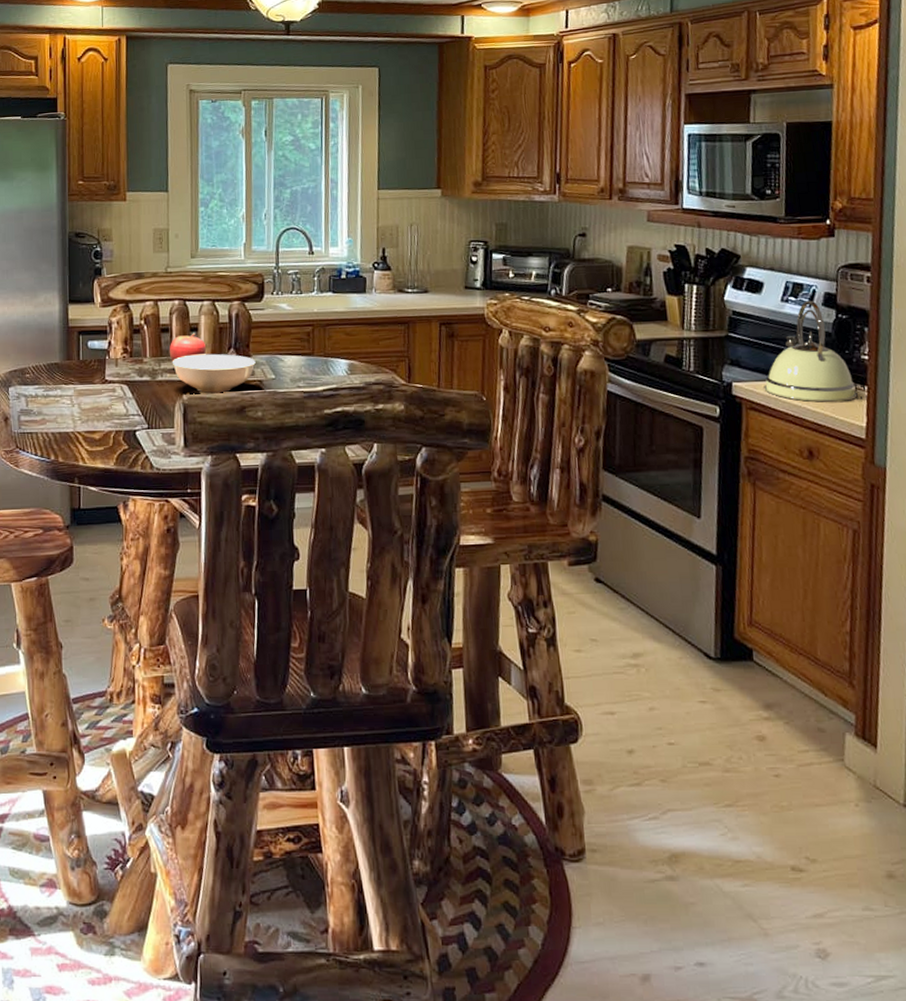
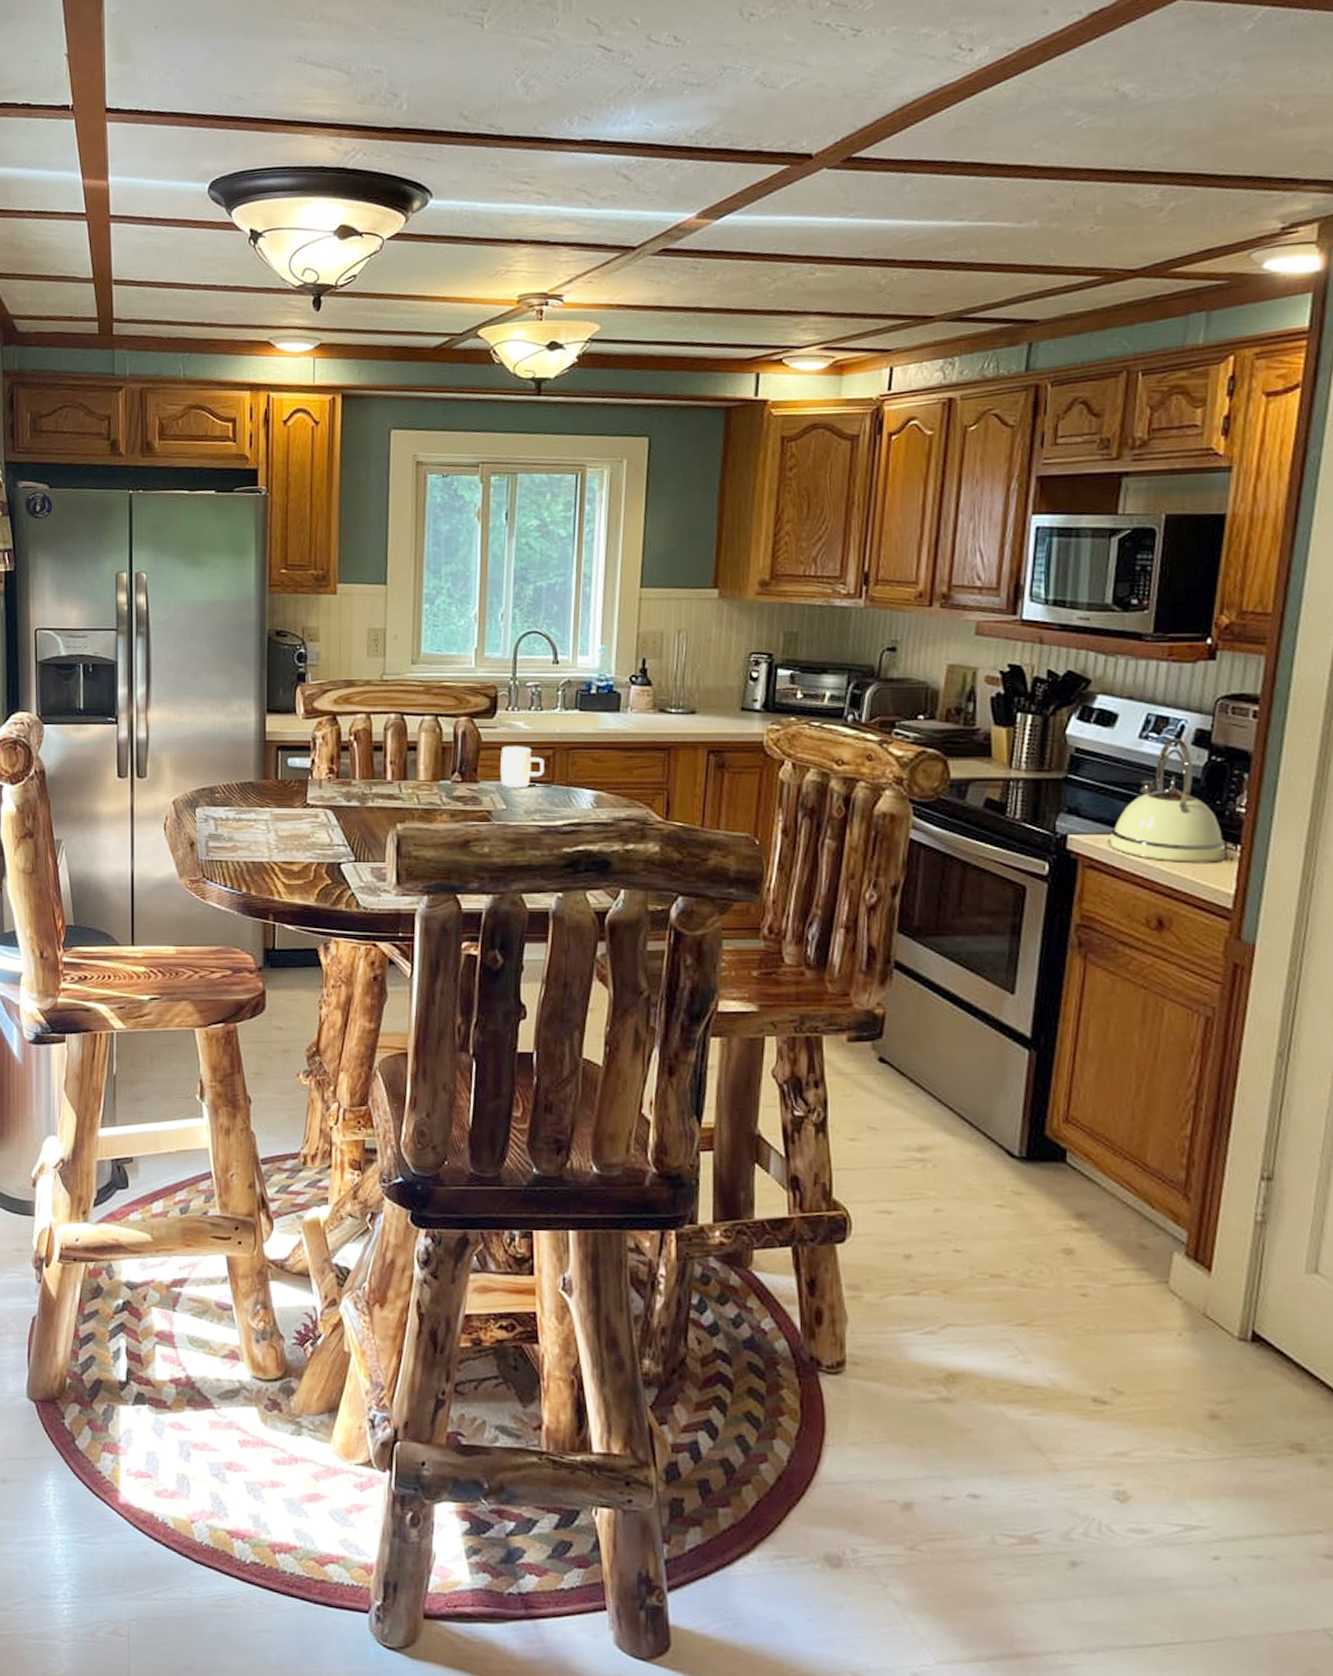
fruit: present [170,332,207,361] -> none [383,752,427,785]
bowl: present [172,353,256,394] -> none [385,777,484,824]
mug: none [268,324,306,360] -> present [500,746,544,788]

